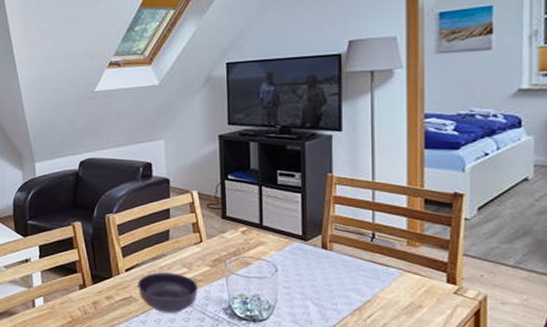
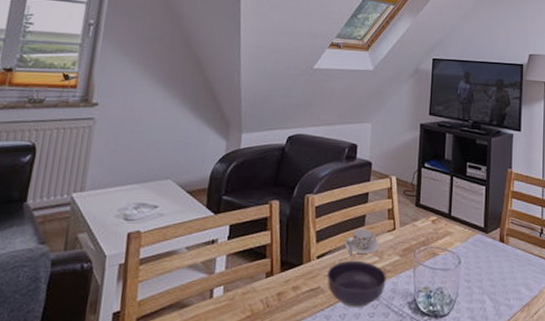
teacup: none [151,242,188,267] -> present [345,228,381,255]

